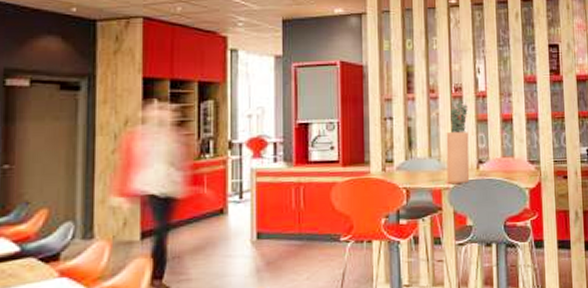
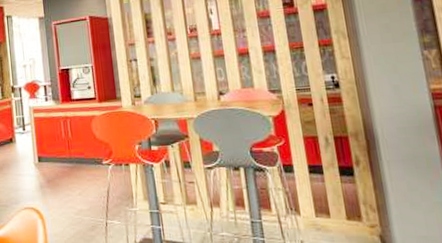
vase: present [446,98,470,185] -> none [185,38,213,115]

